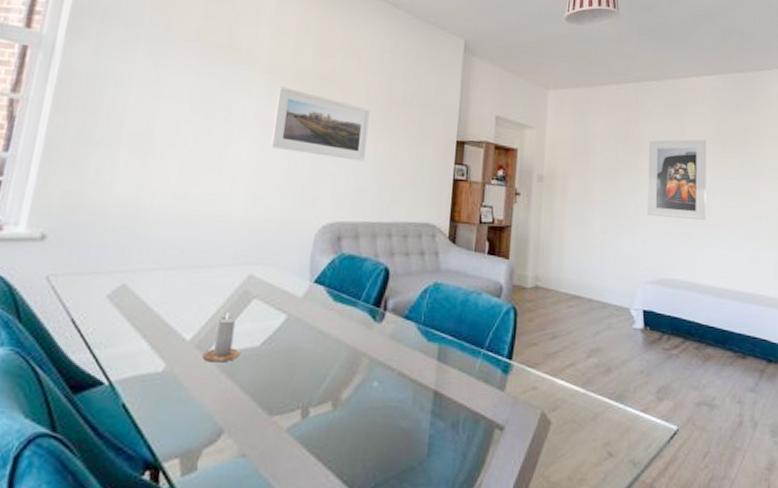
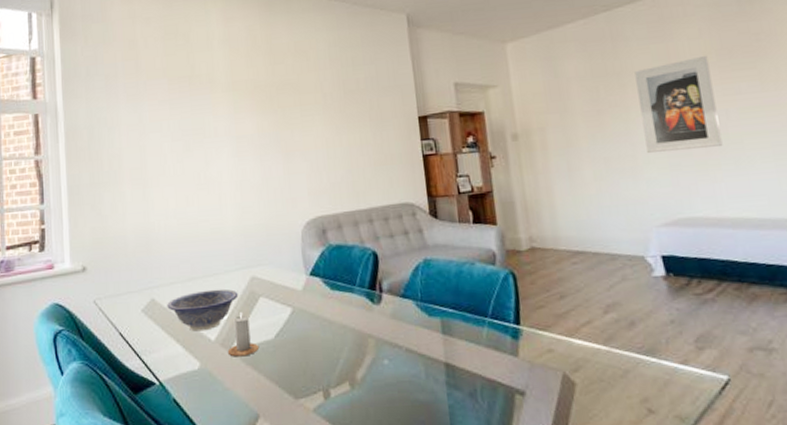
decorative bowl: none [140,282,230,329] -> present [167,289,239,332]
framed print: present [271,87,370,162] -> none [241,101,332,159]

